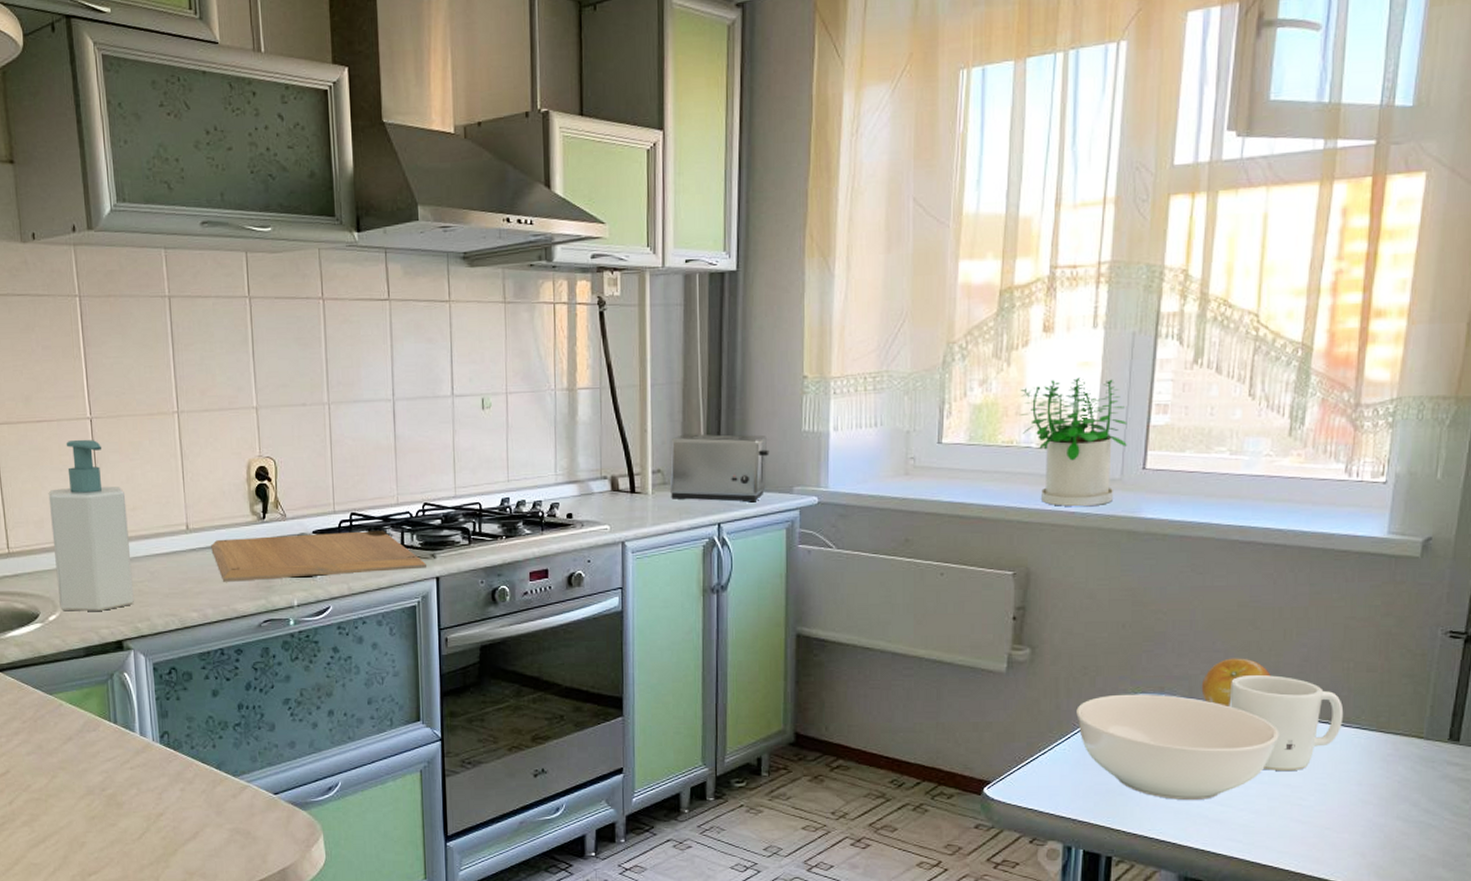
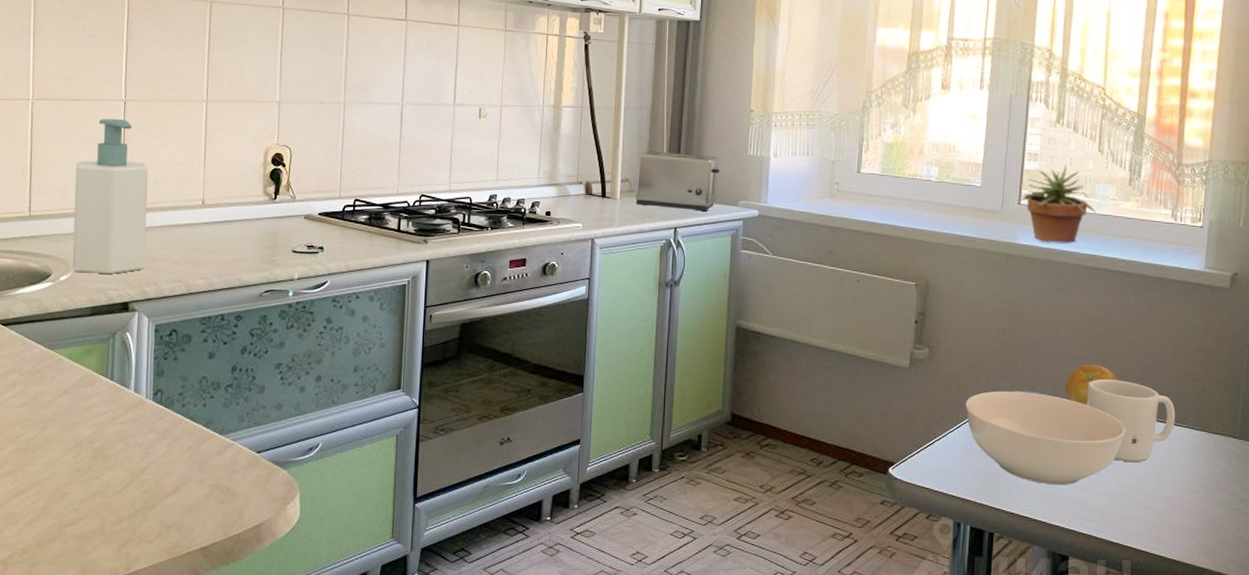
chopping board: present [211,530,428,582] -> none [223,215,420,254]
potted plant: present [1019,377,1127,507] -> none [922,127,1006,232]
potted plant: none [1146,416,1245,514] -> present [1020,165,1097,244]

